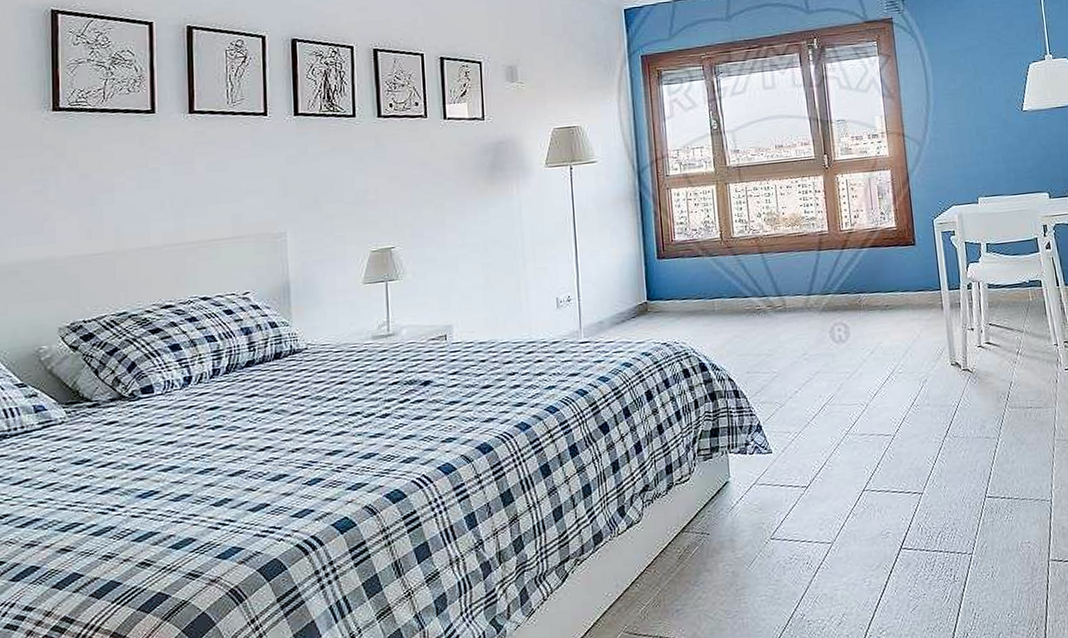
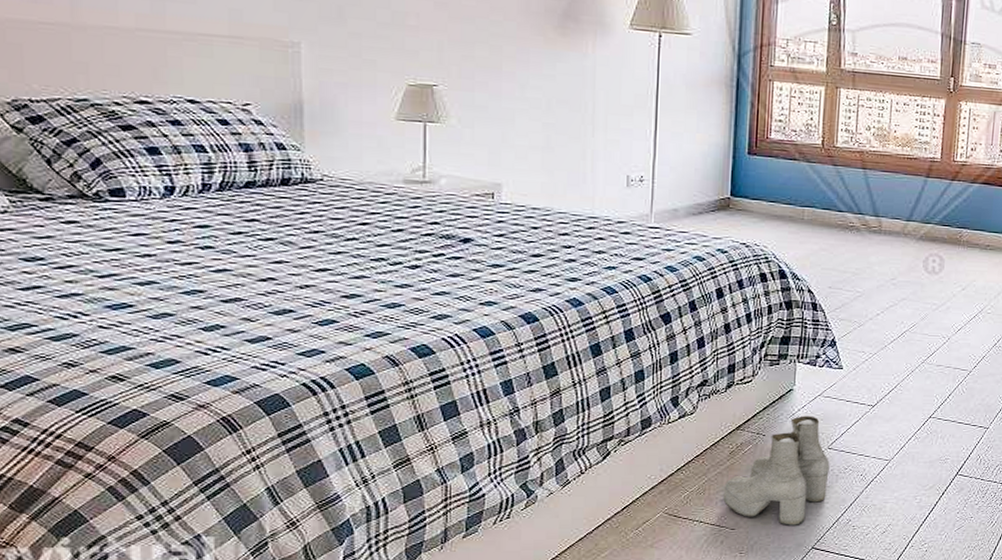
boots: none [677,506,777,630] -> present [723,416,830,526]

